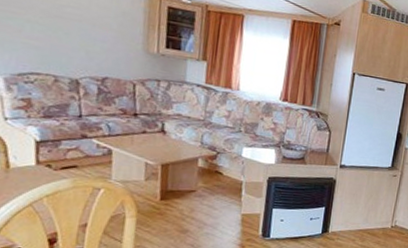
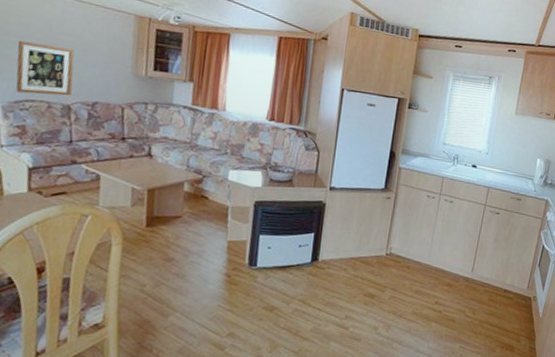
wall art: none [19,12,82,71] -> present [16,41,75,96]

